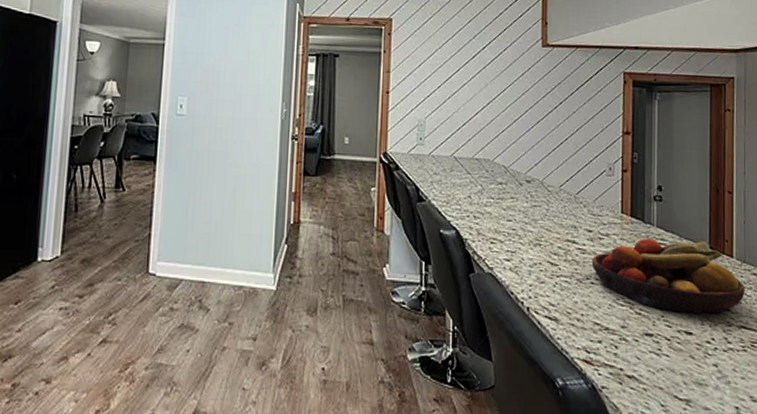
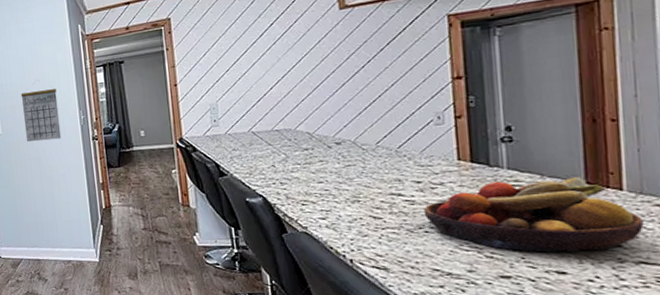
calendar: none [214,58,260,132] -> present [20,82,62,142]

